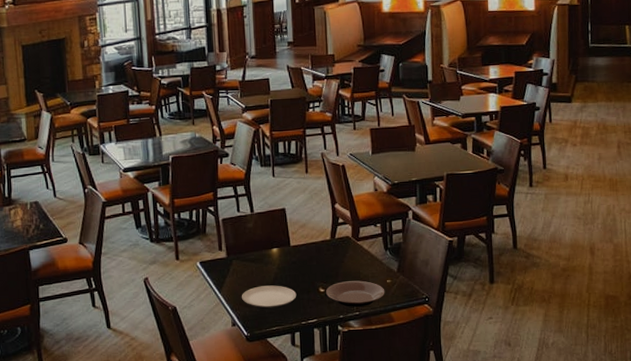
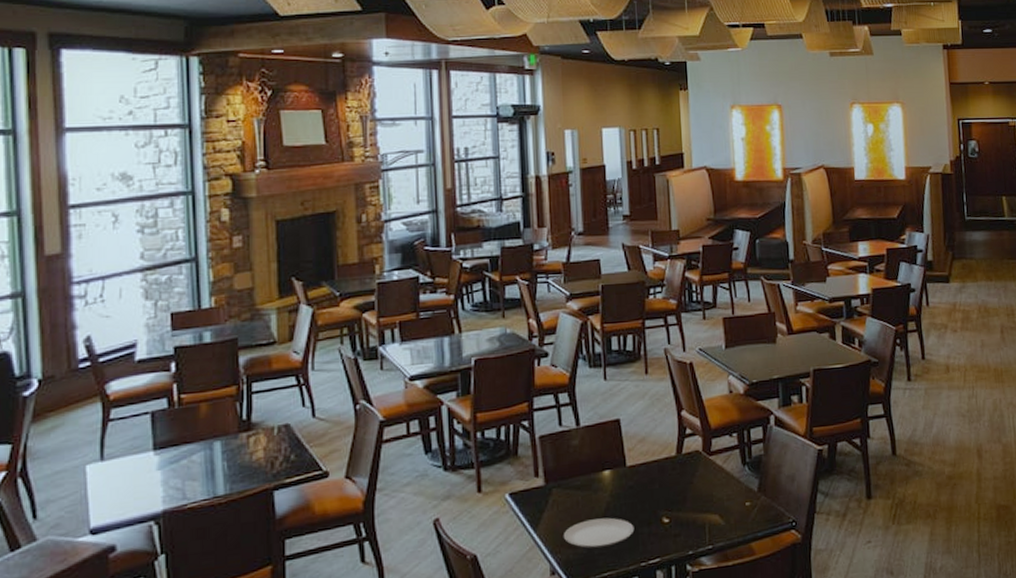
plate: present [326,280,385,307] -> none [671,505,744,540]

